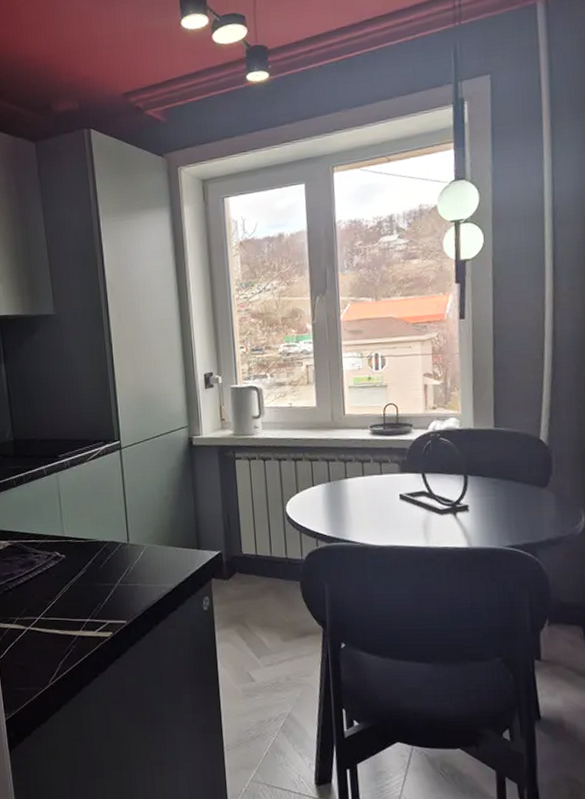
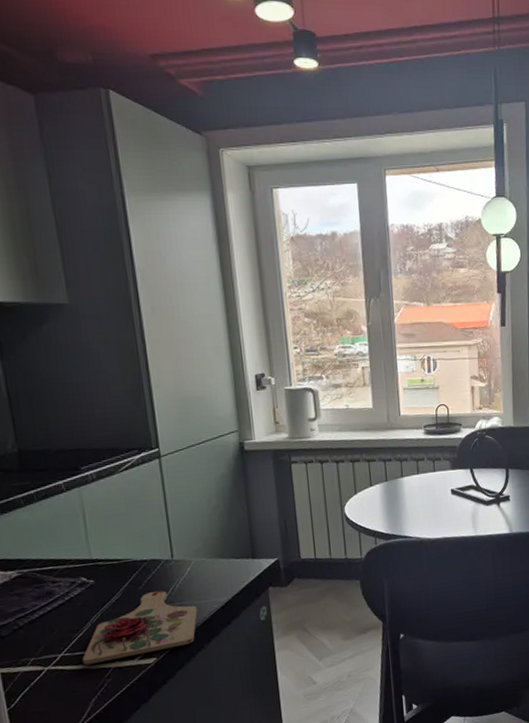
cutting board: none [54,570,148,630] -> present [82,590,198,665]

